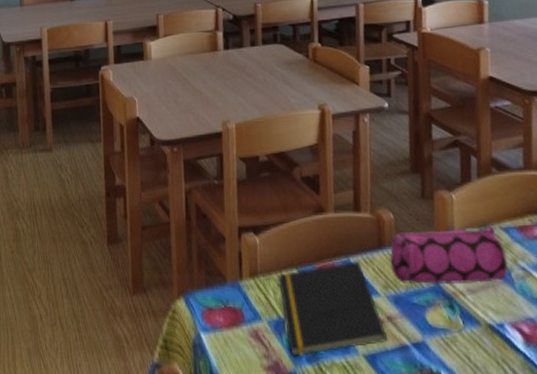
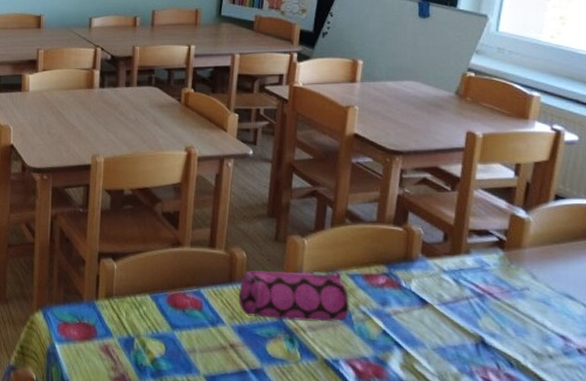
notepad: present [278,260,387,356] -> none [132,291,228,372]

